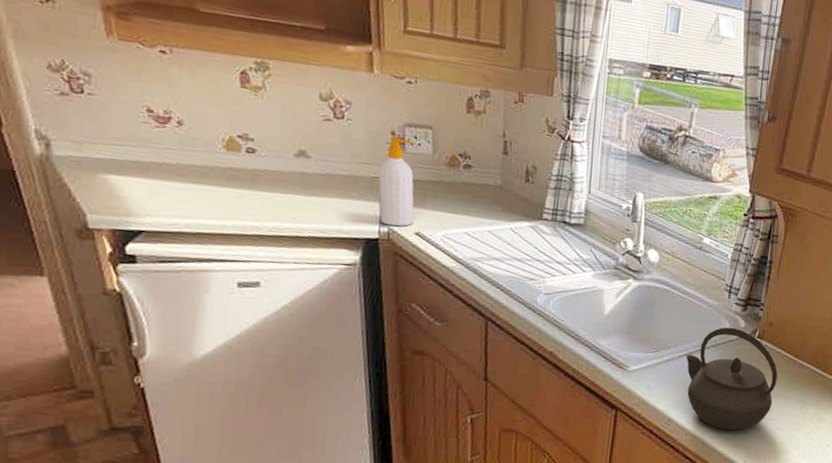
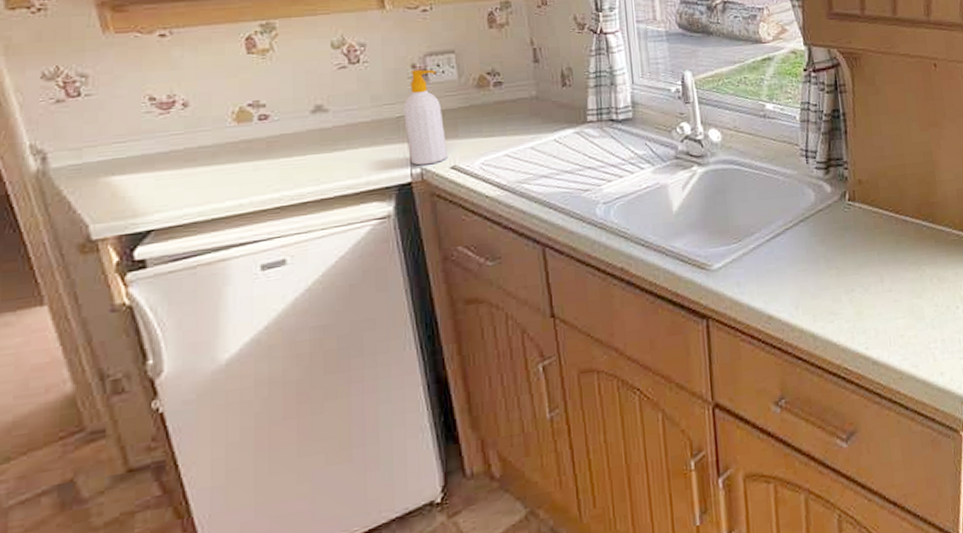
kettle: present [685,327,778,431] -> none [773,195,883,316]

